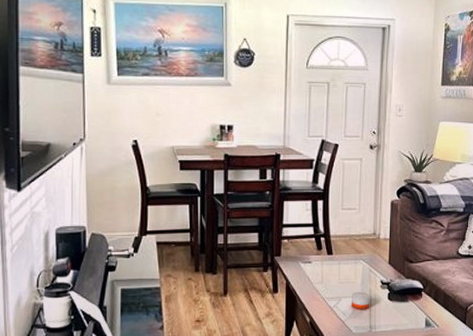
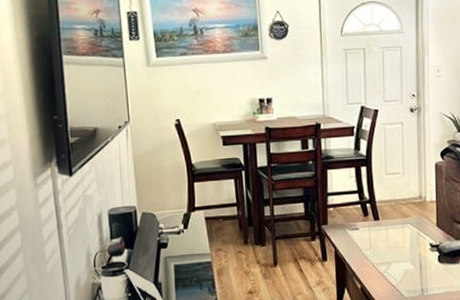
candle: present [351,292,370,310] -> none [401,255,421,274]

